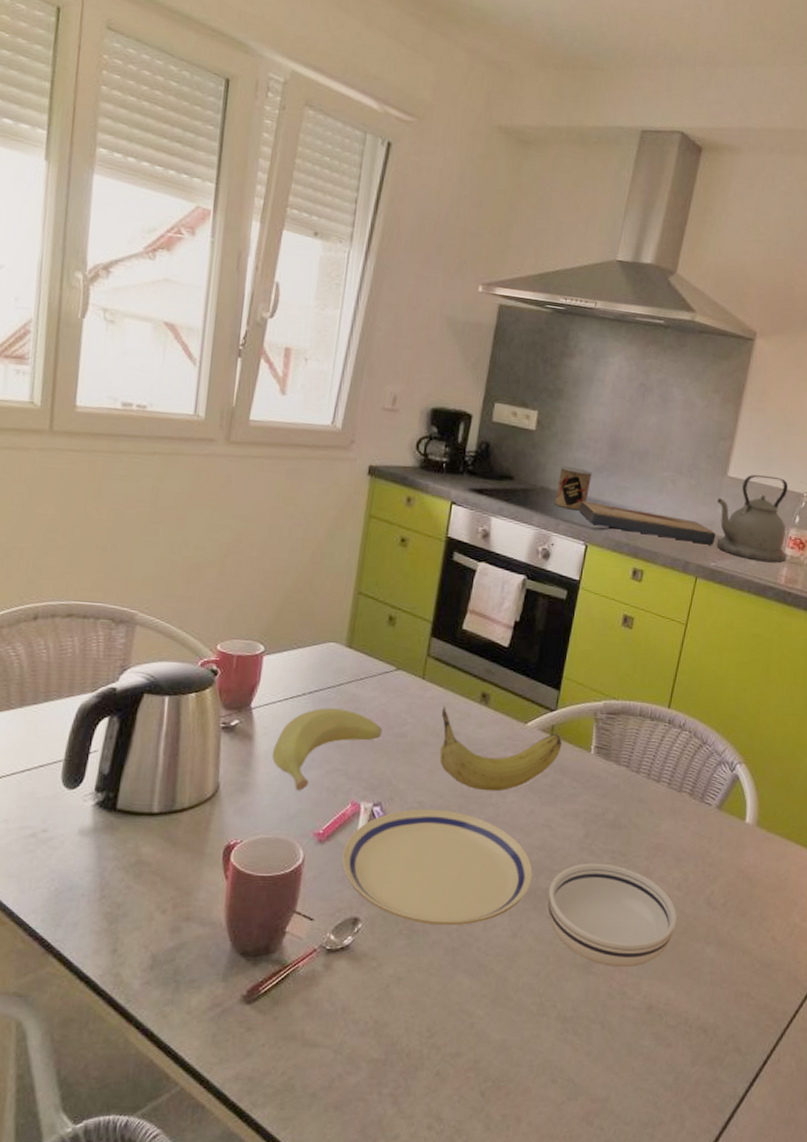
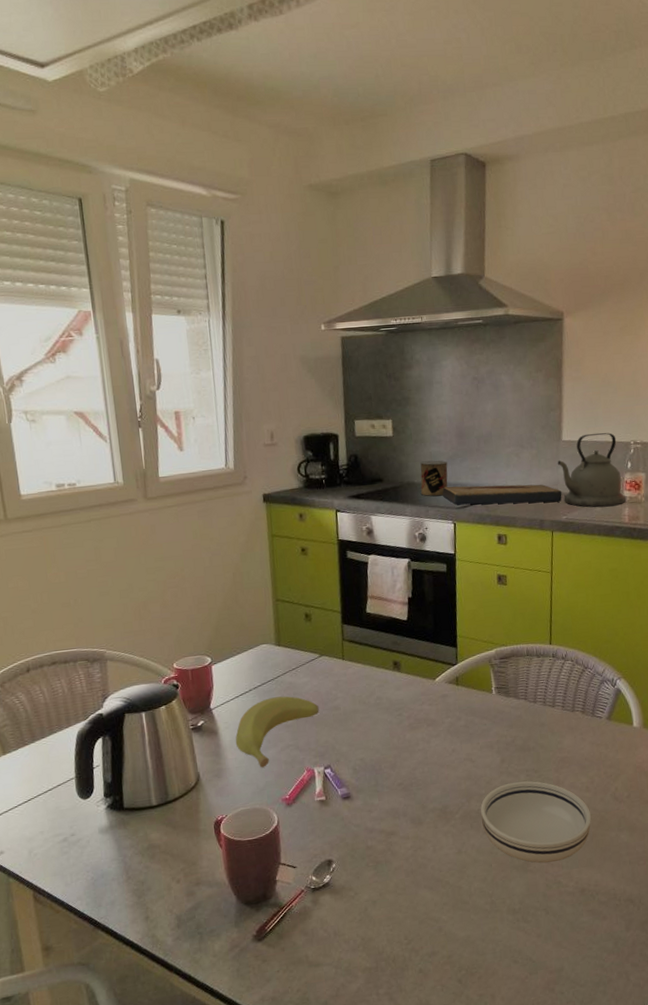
plate: present [342,808,533,926] -> none [308,761,465,856]
fruit: present [439,706,562,791] -> none [363,678,468,741]

